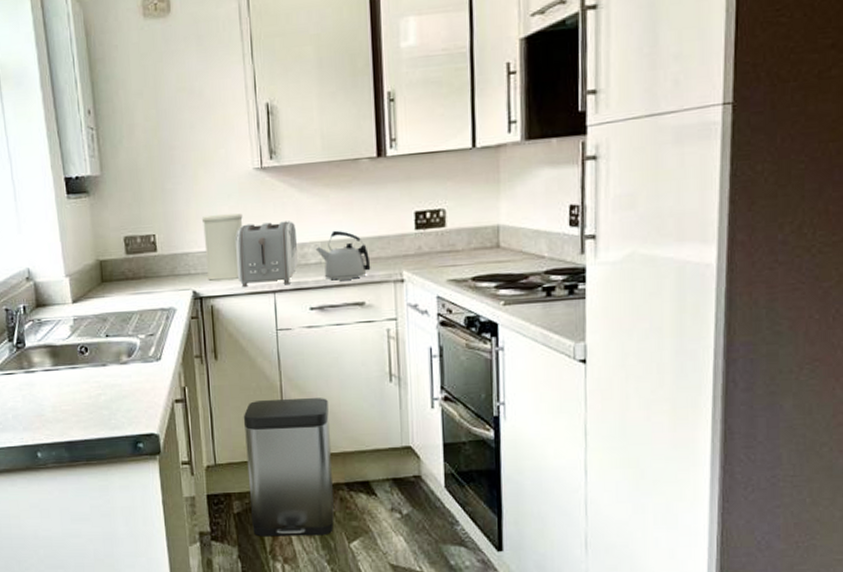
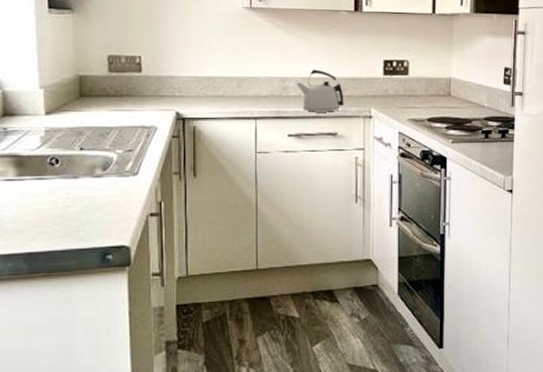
canister: present [201,213,243,281] -> none [189,44,230,105]
toaster: present [235,221,299,288] -> none [221,56,280,113]
pedal bin: present [243,398,334,537] -> none [218,215,299,344]

